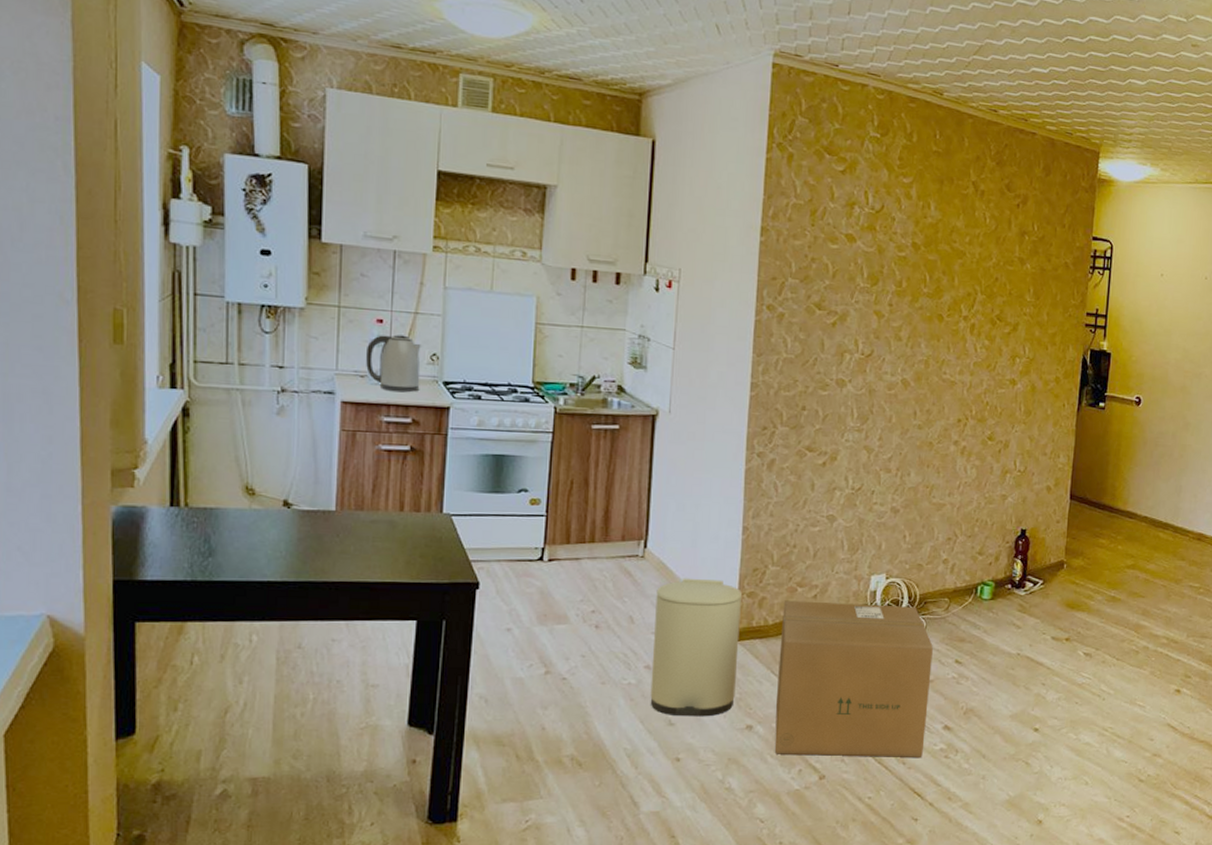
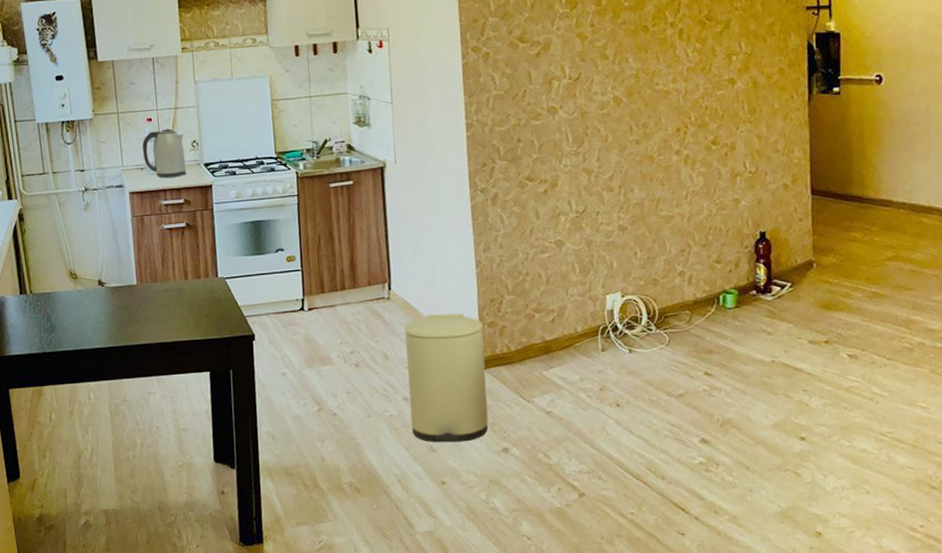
box: present [775,600,933,757] -> none [523,322,682,474]

